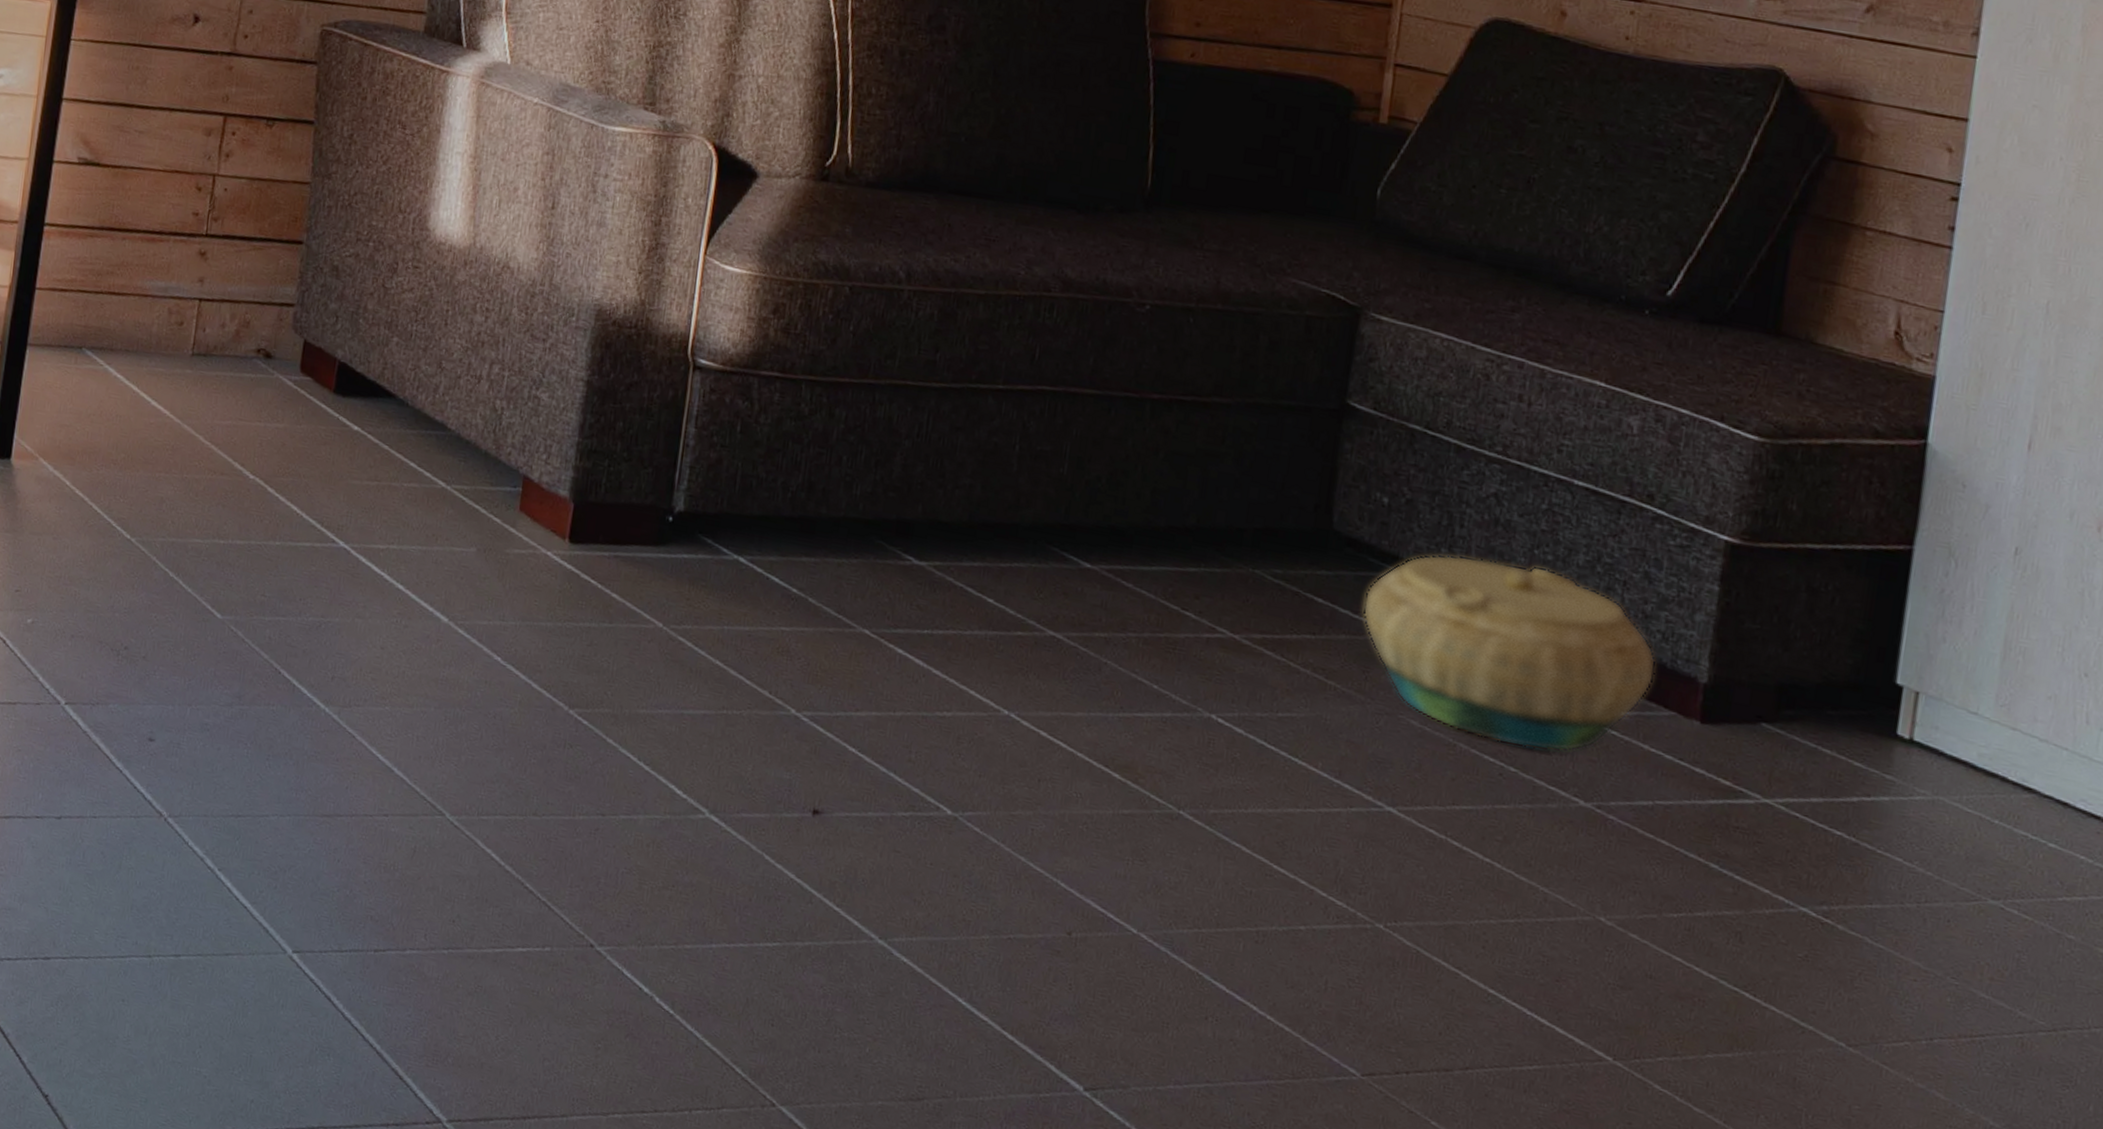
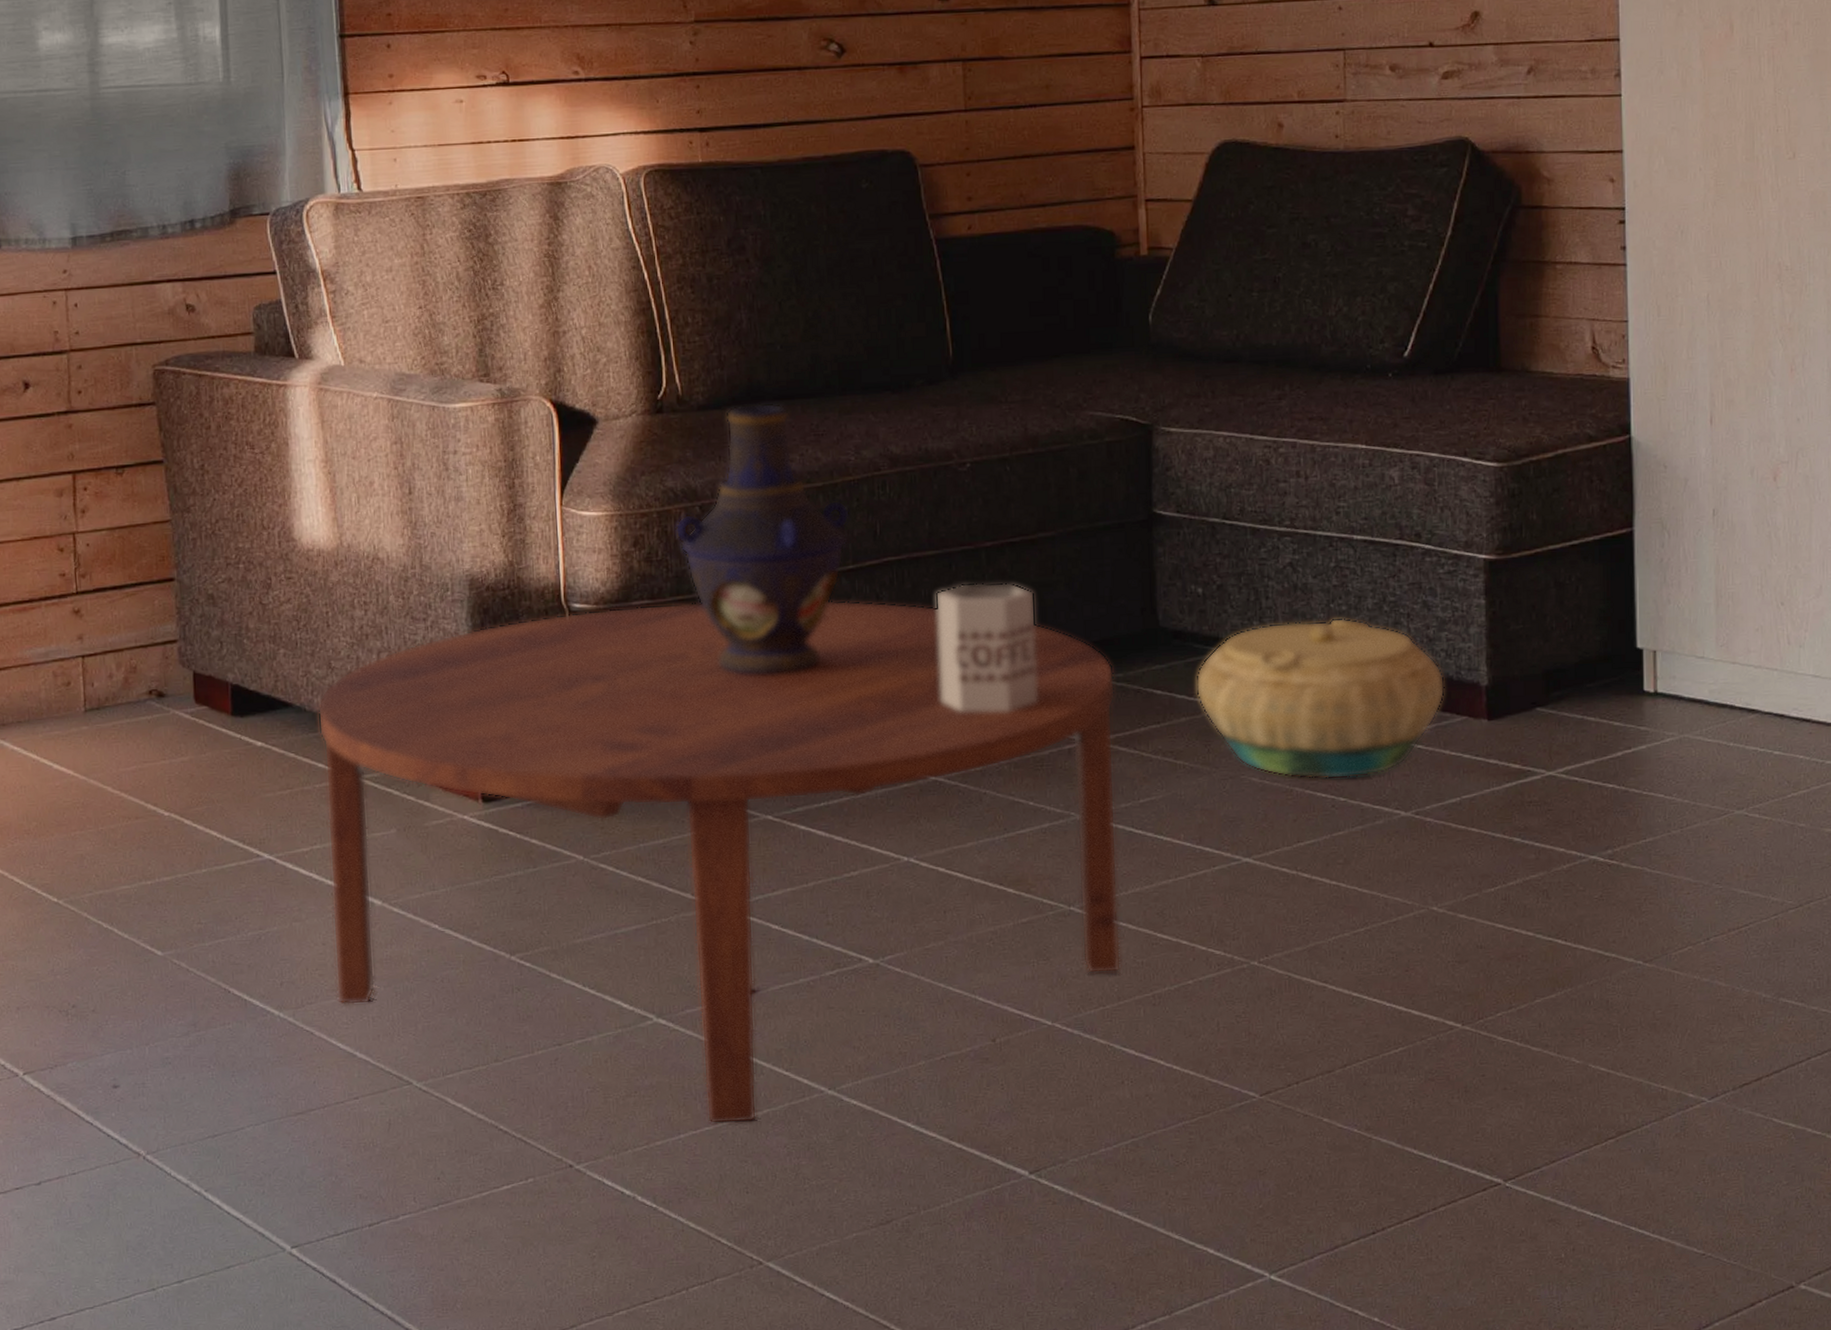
coffee table: none [385,361,1273,952] -> present [317,599,1122,1125]
vase: none [819,190,1009,485] -> present [675,403,849,676]
mug: none [1075,431,1199,582] -> present [934,582,1038,712]

